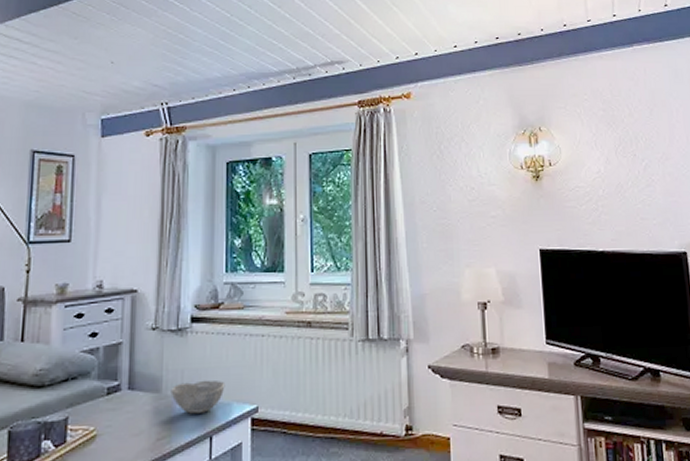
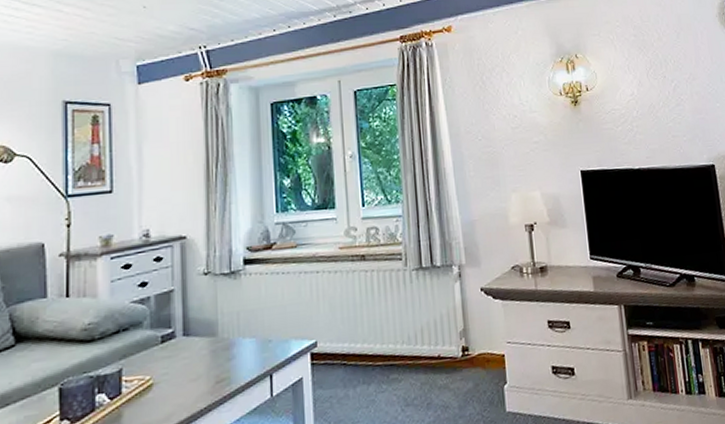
bowl: present [171,380,225,414] -> none [227,319,283,354]

